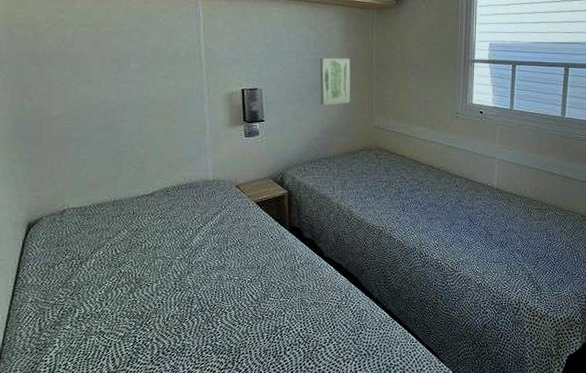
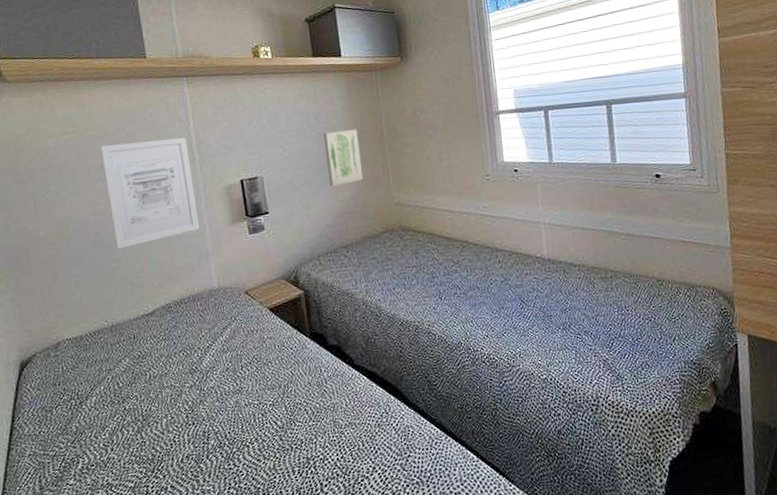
wall art: none [115,42,201,135] -> present [101,137,200,249]

